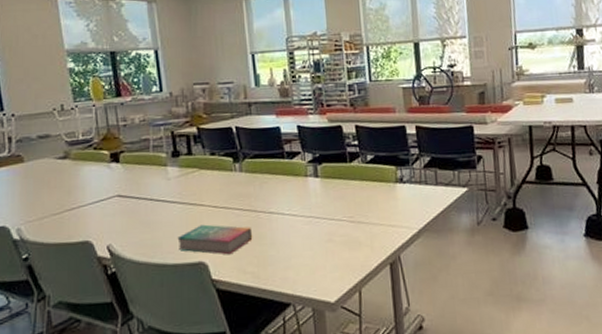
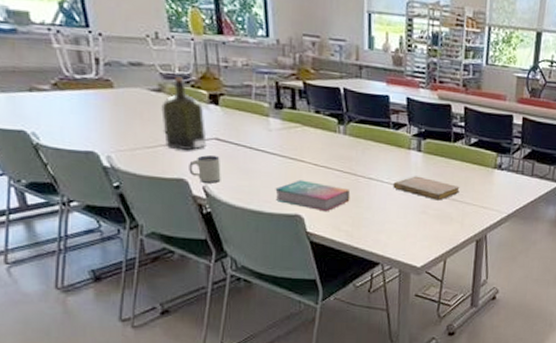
liquor: none [67,142,109,213] -> present [161,77,207,151]
mug: none [93,213,124,242] -> present [189,155,221,183]
notebook: none [295,202,364,226] -> present [393,176,460,201]

